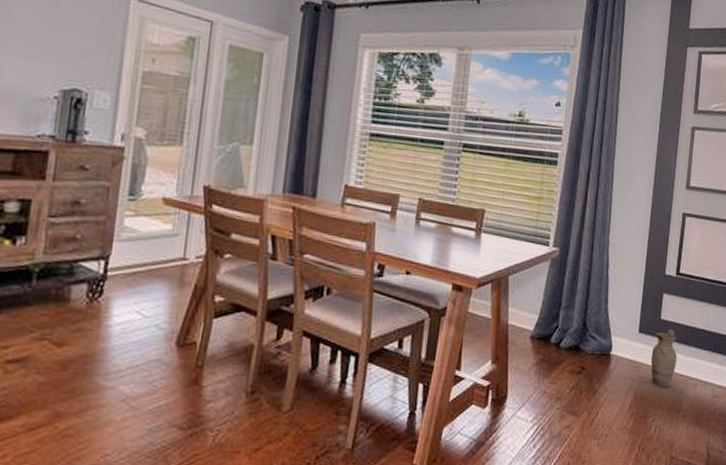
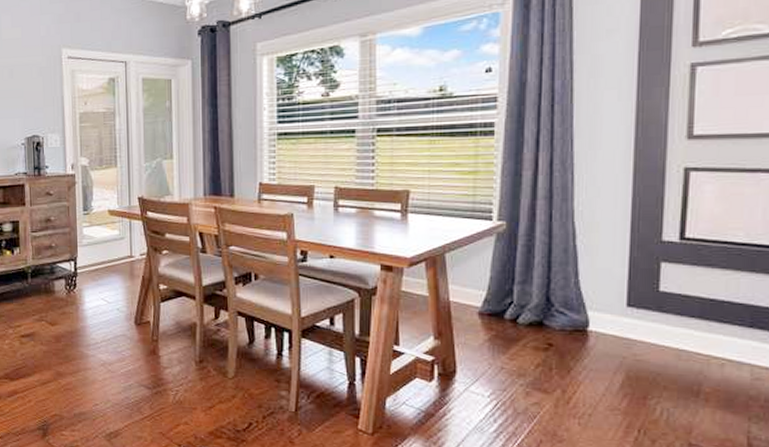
ceramic jug: present [650,329,677,387] -> none [648,302,689,367]

